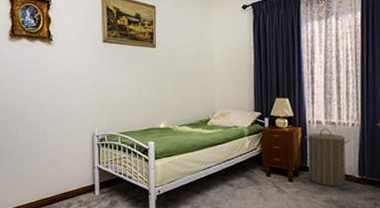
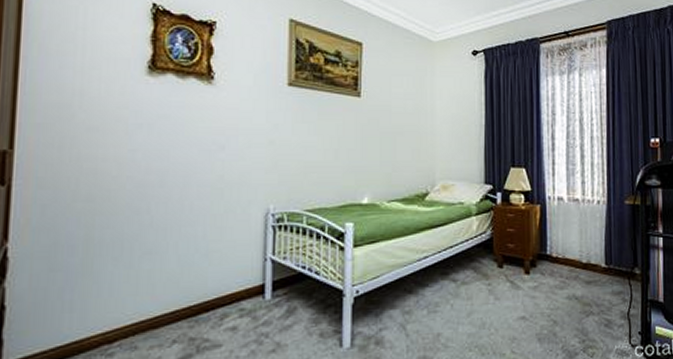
laundry hamper: present [305,128,349,186] -> none [544,206,595,279]

